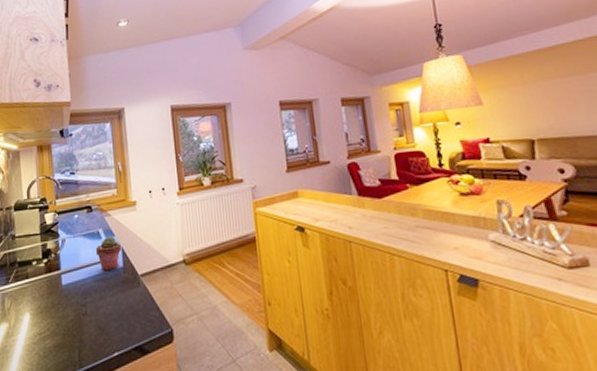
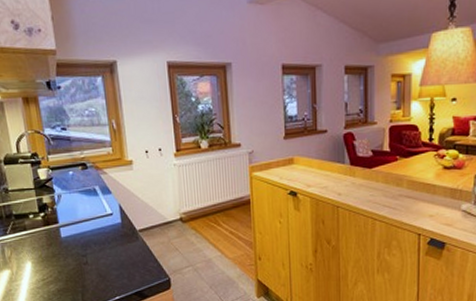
potted succulent: present [95,236,122,271] -> none [92,193,120,226]

